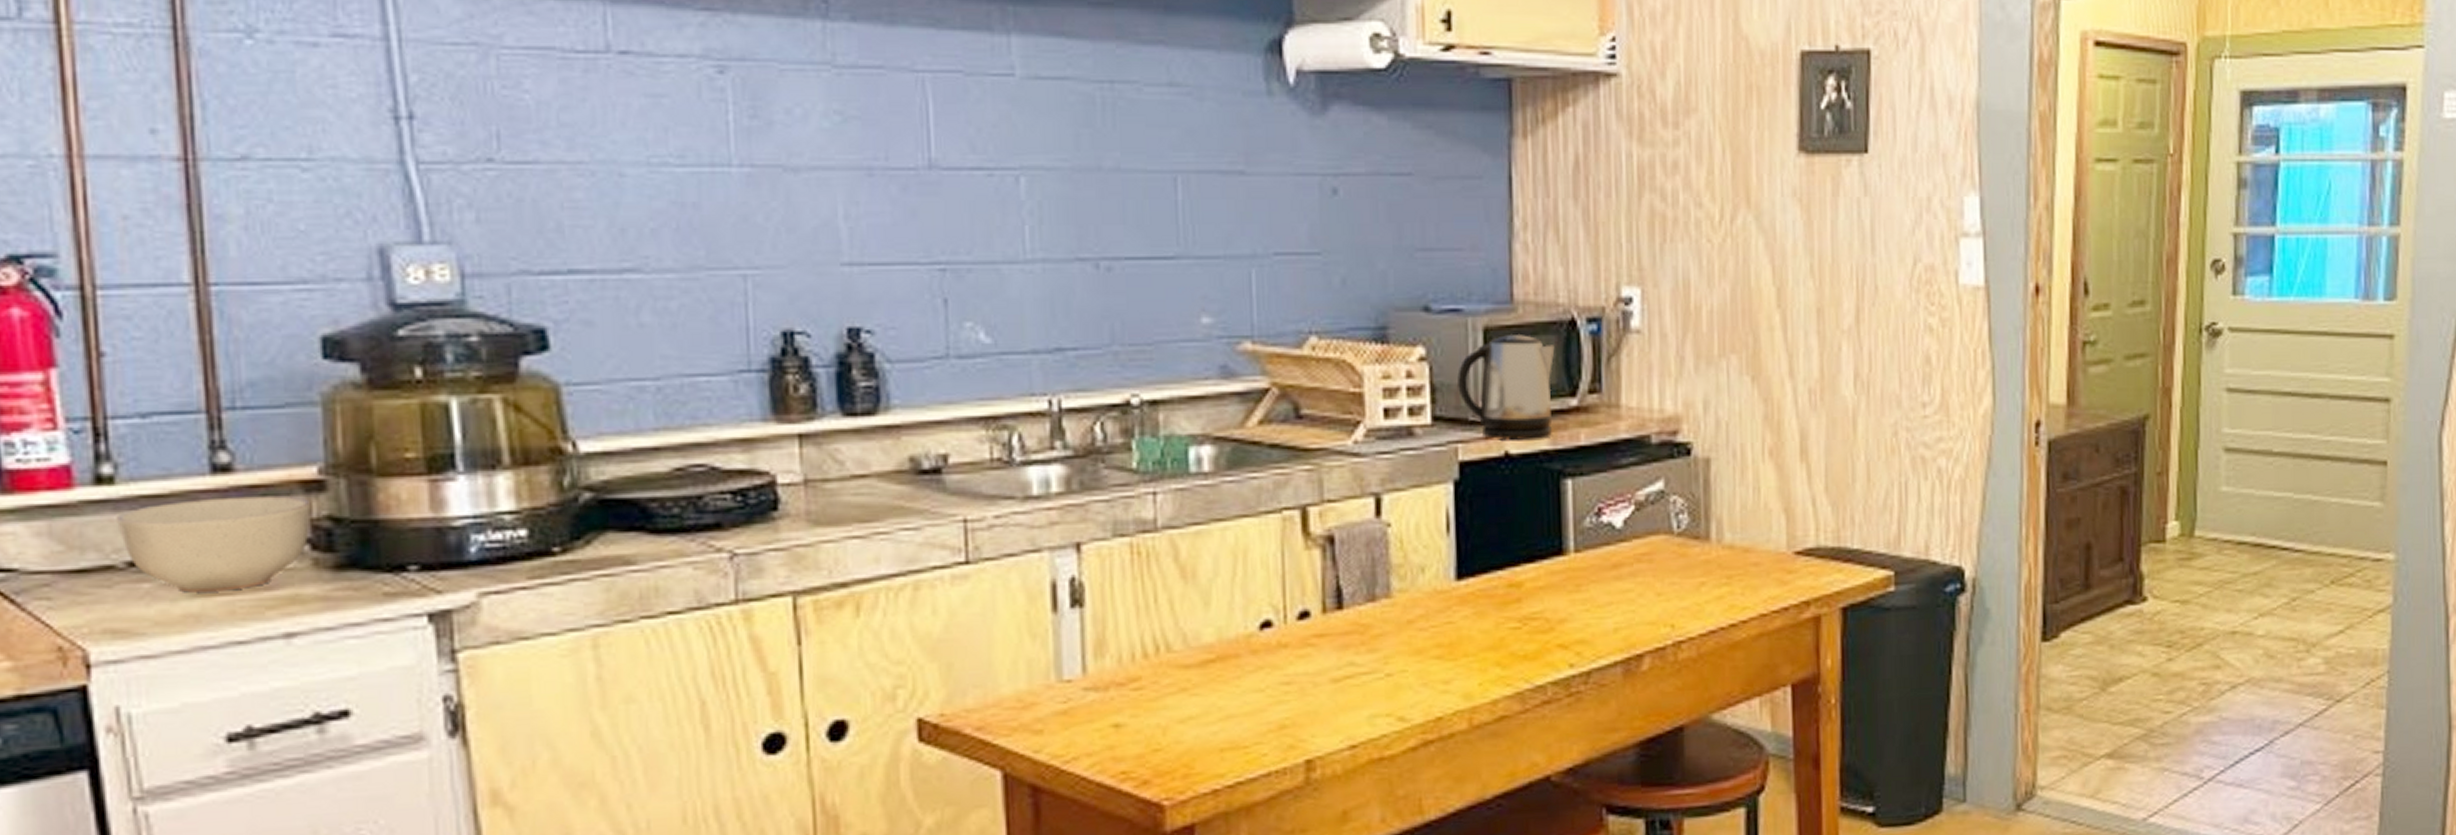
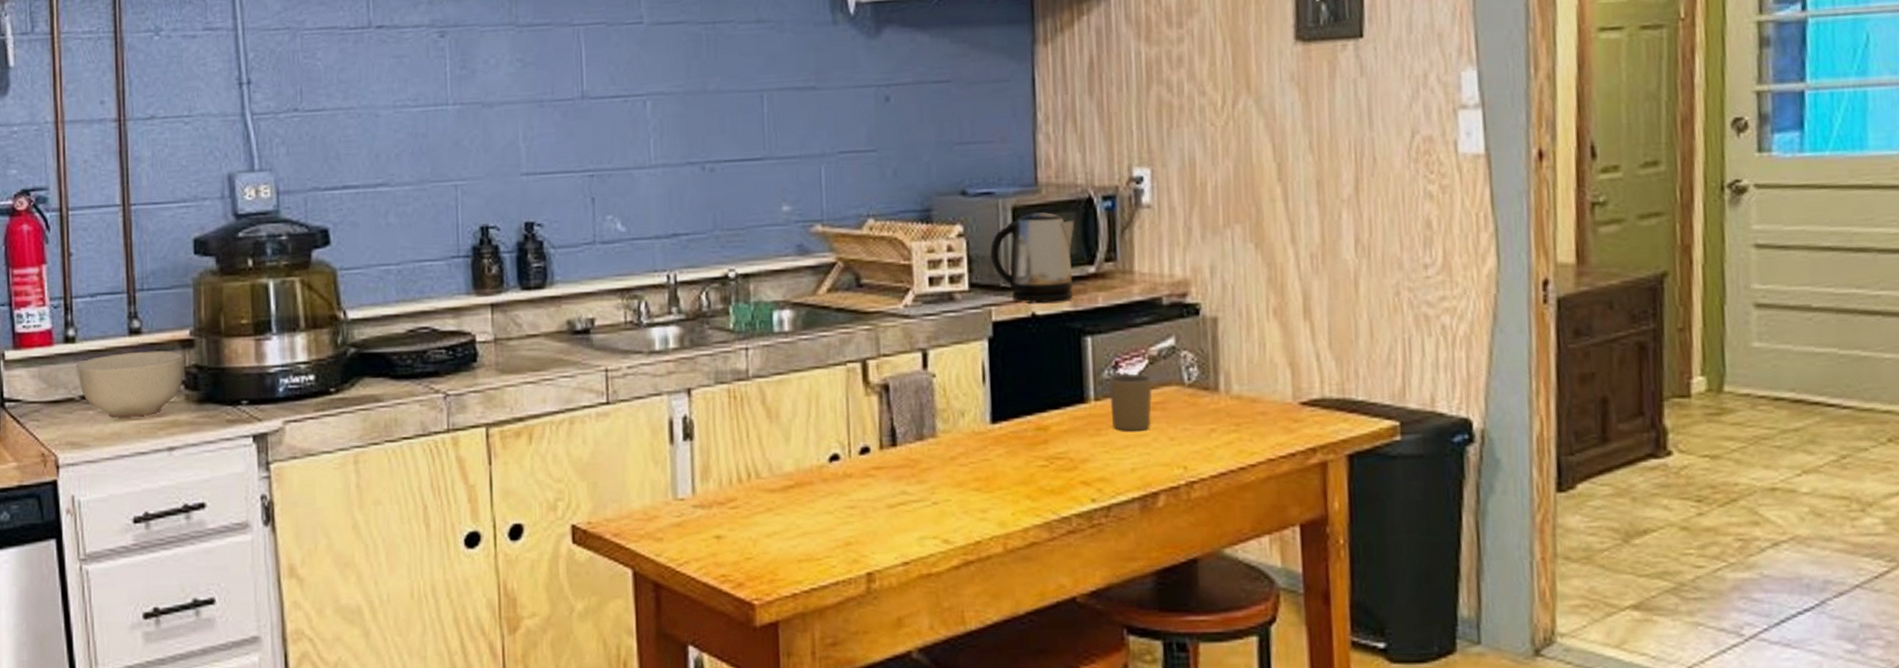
mug: none [1590,521,1639,586] -> present [1108,373,1152,431]

